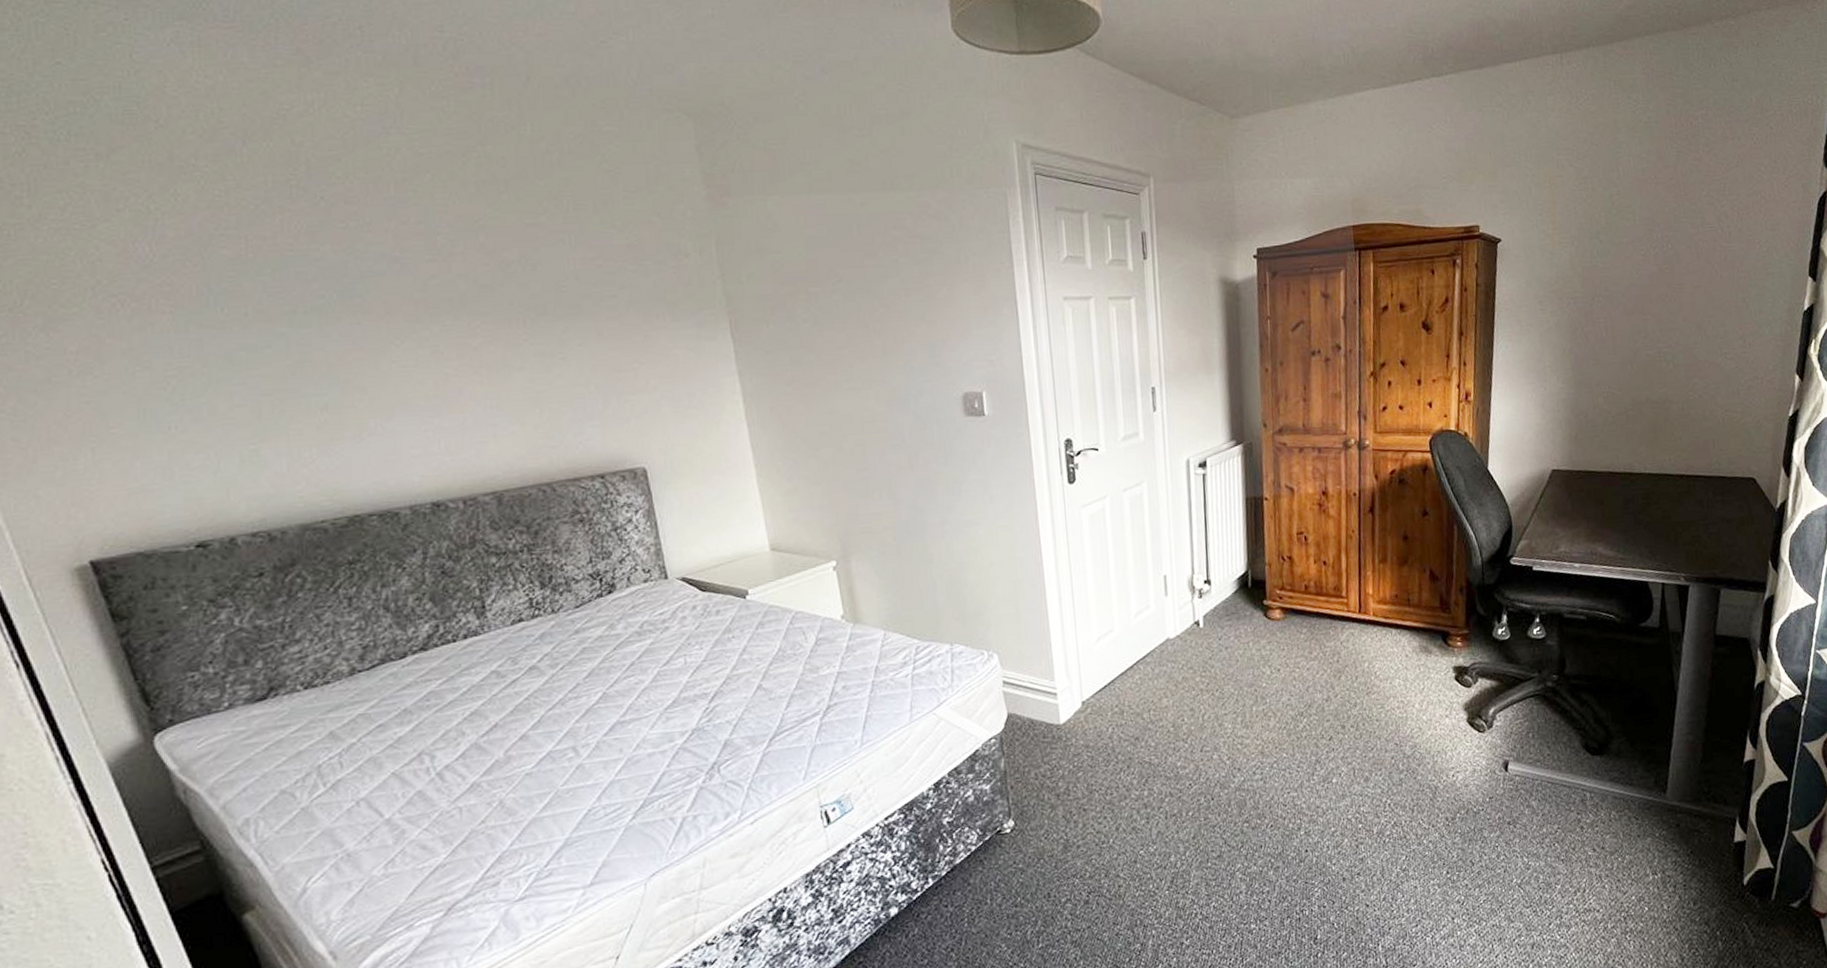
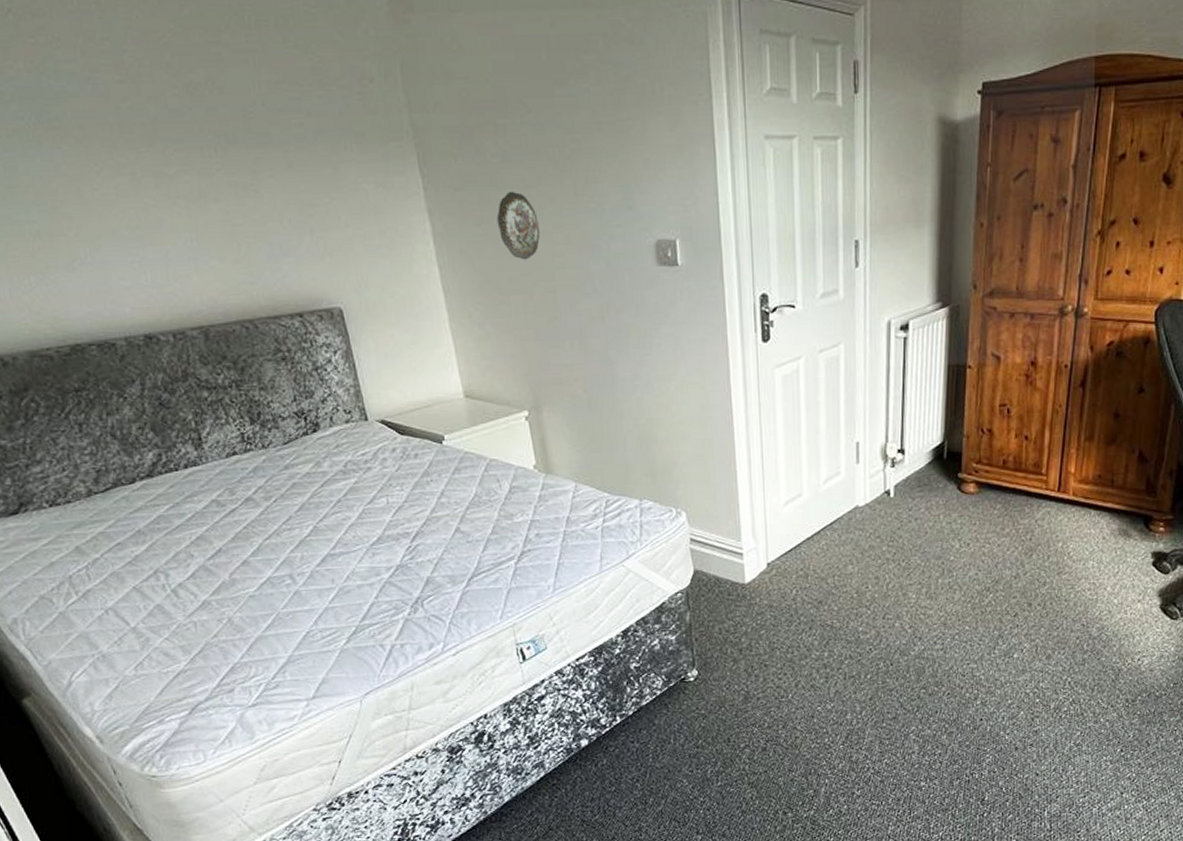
decorative plate: none [807,352,850,416] -> present [497,191,540,260]

